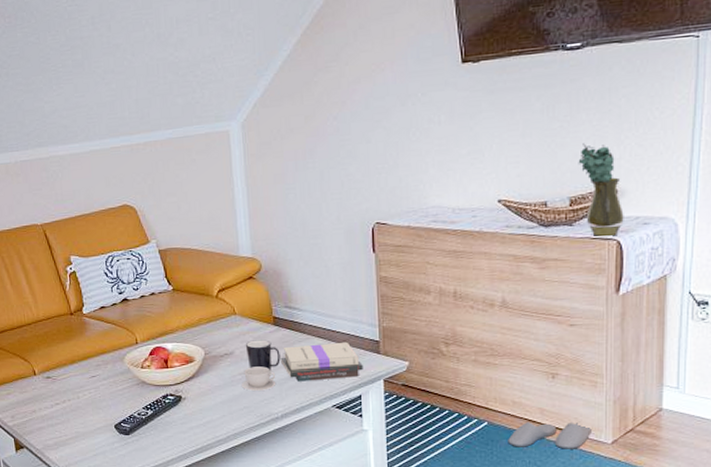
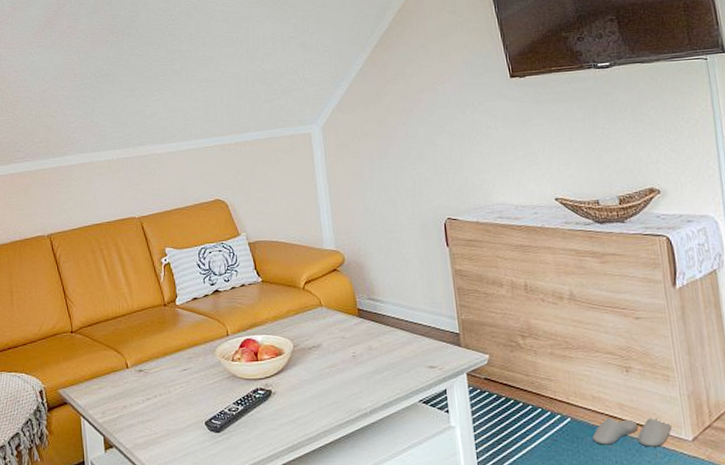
teacup: present [241,366,276,391] -> none [329,359,364,385]
mug: present [245,339,281,373] -> none [332,332,367,366]
books: present [280,341,363,382] -> none [366,334,446,375]
vase: present [578,143,624,237] -> none [621,148,670,233]

